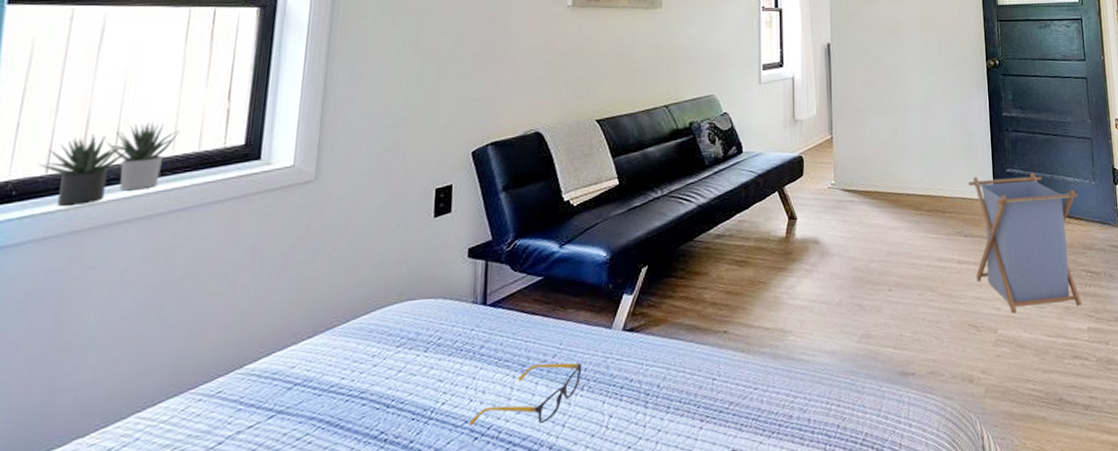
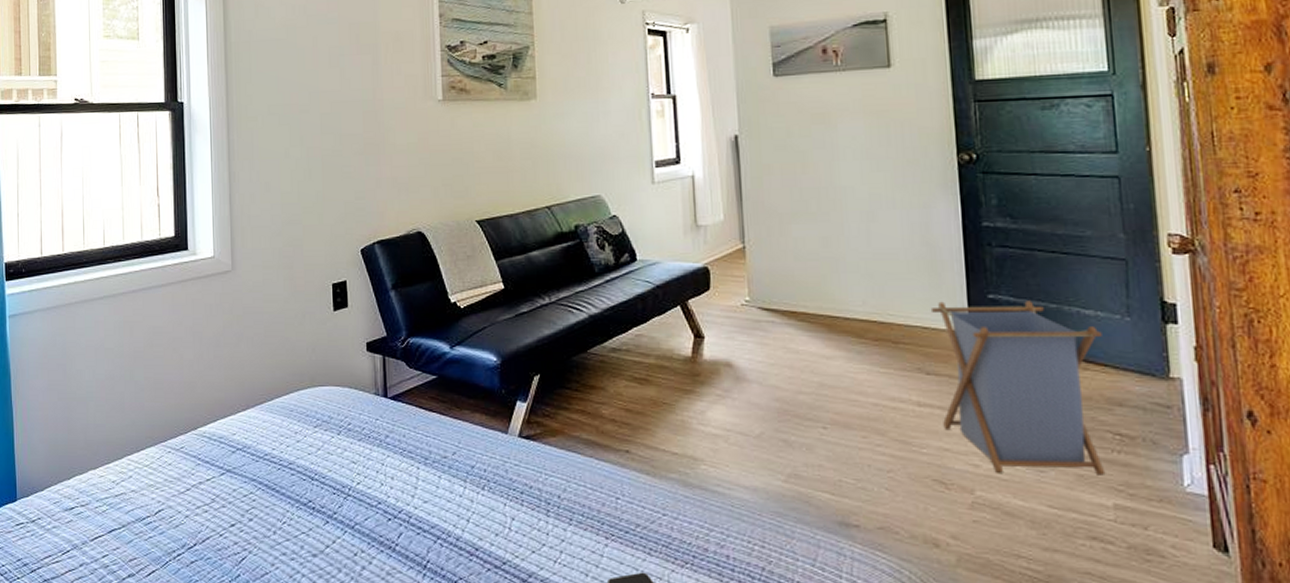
succulent plant: present [38,122,180,207] -> none [35,215,126,284]
eyeglasses: present [468,362,582,427] -> none [382,458,482,516]

